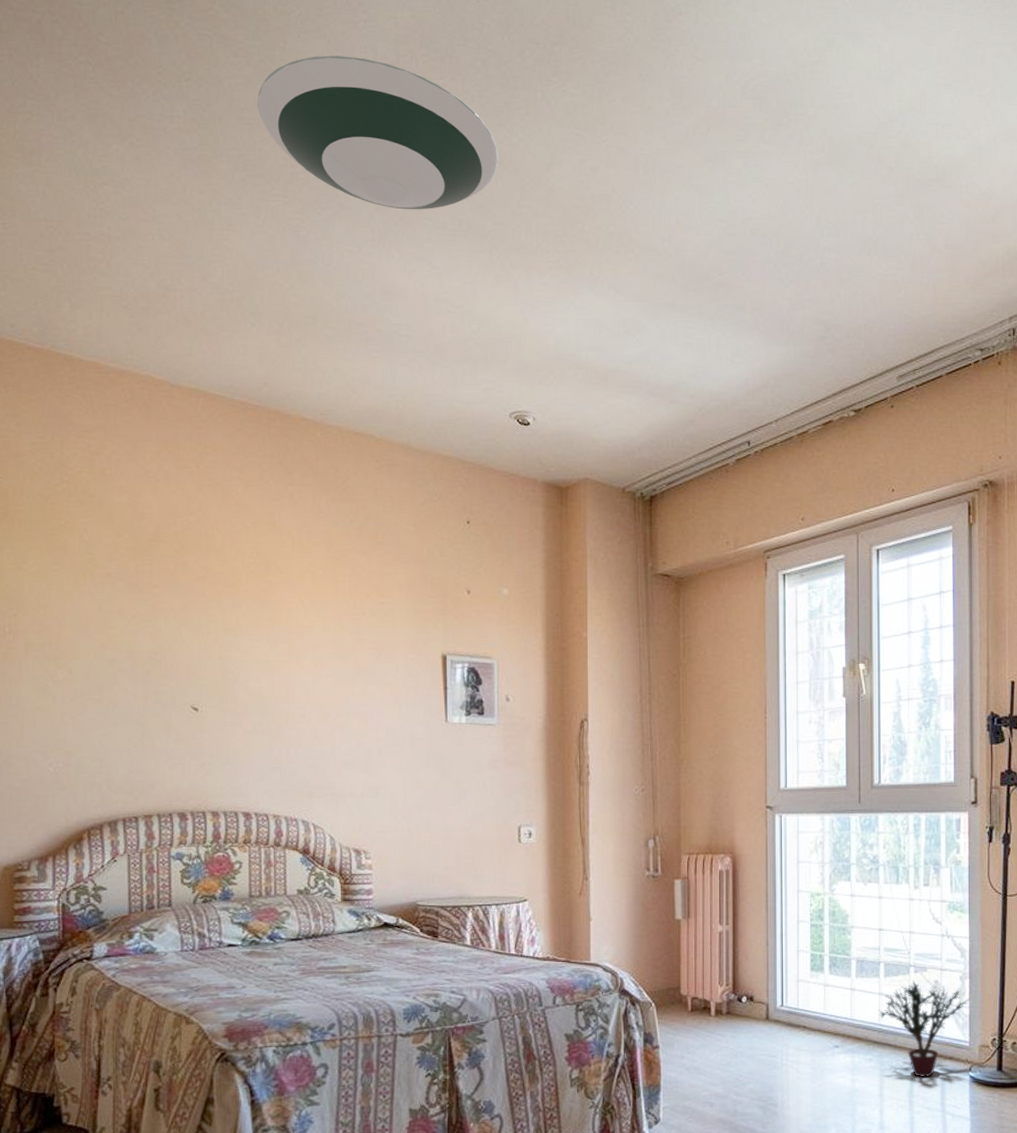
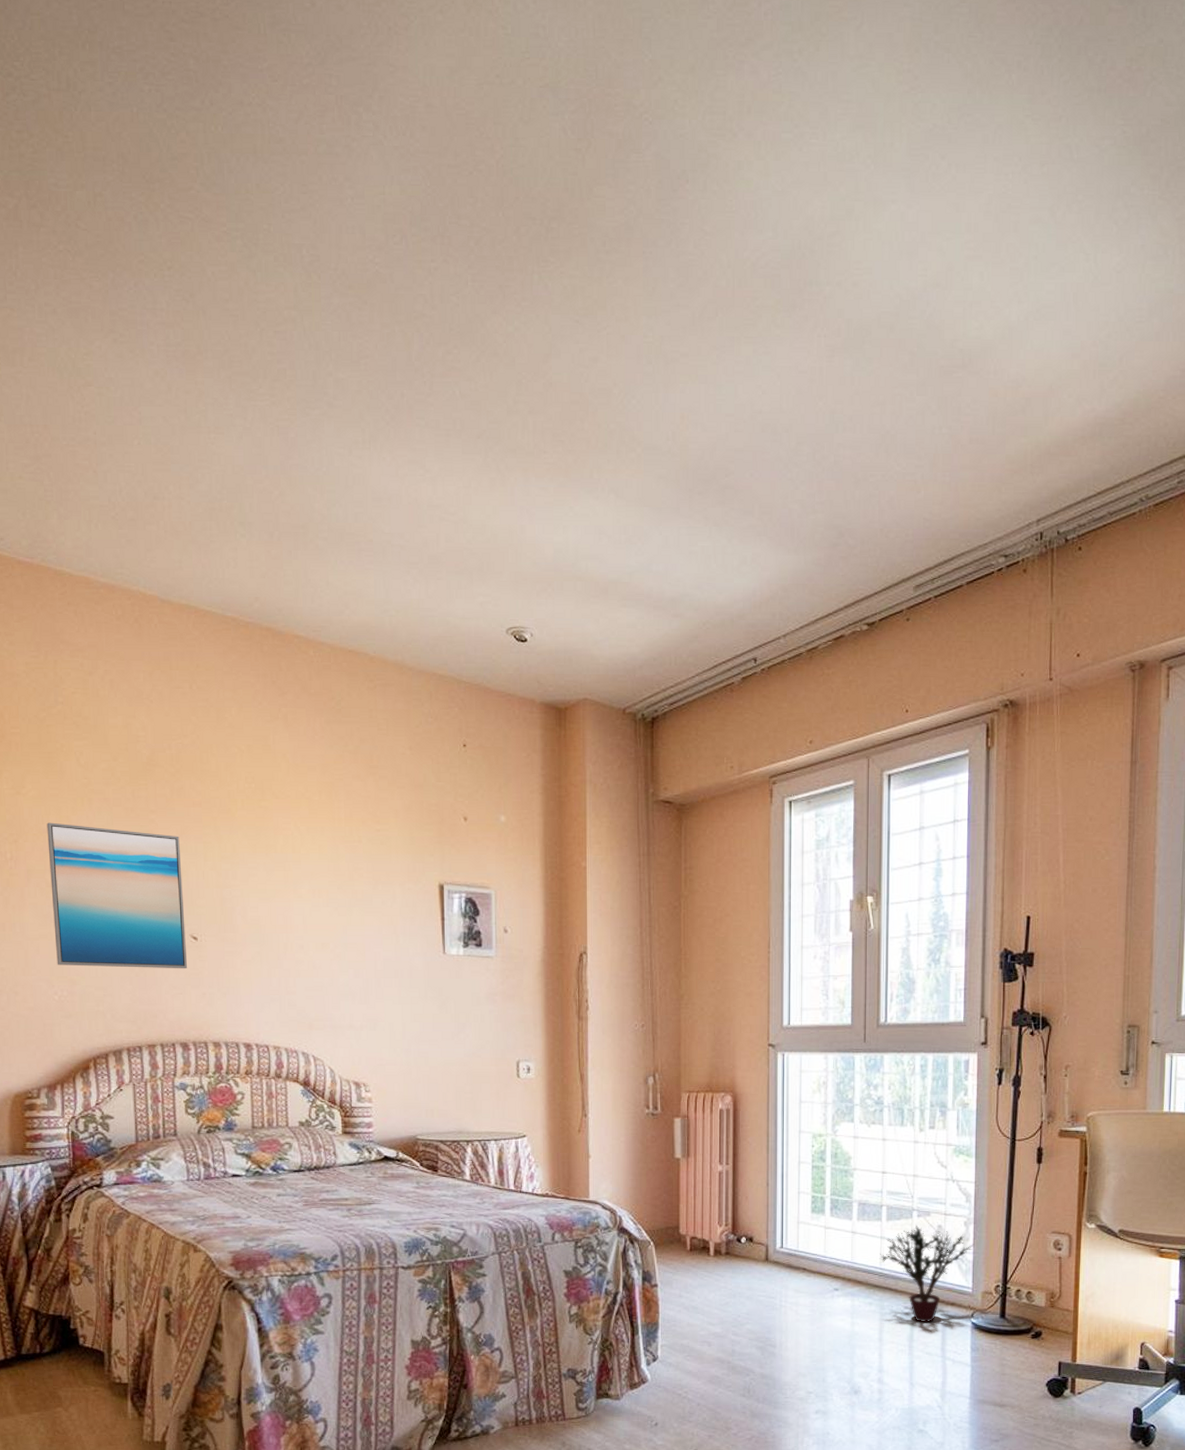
wall art: none [47,597,188,740] -> present [47,822,188,969]
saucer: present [258,55,499,210] -> none [242,237,493,408]

